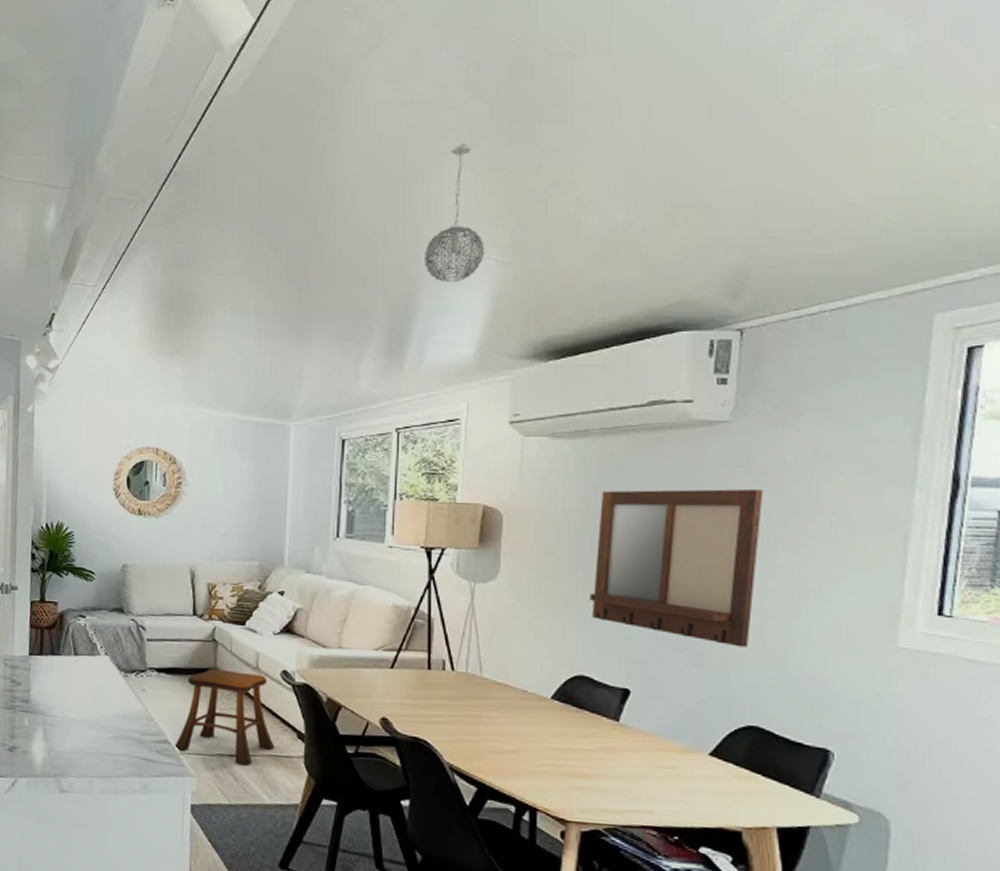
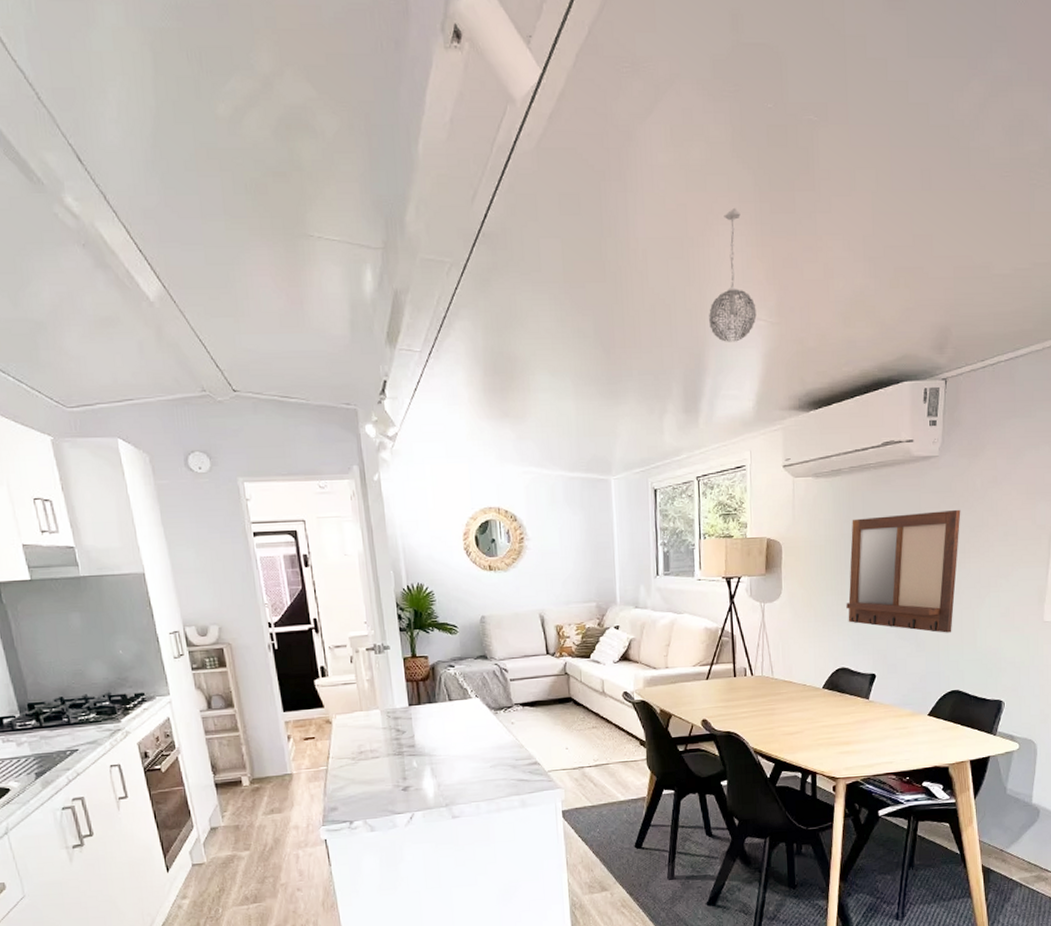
stool: present [173,668,275,766] -> none [542,697,624,773]

